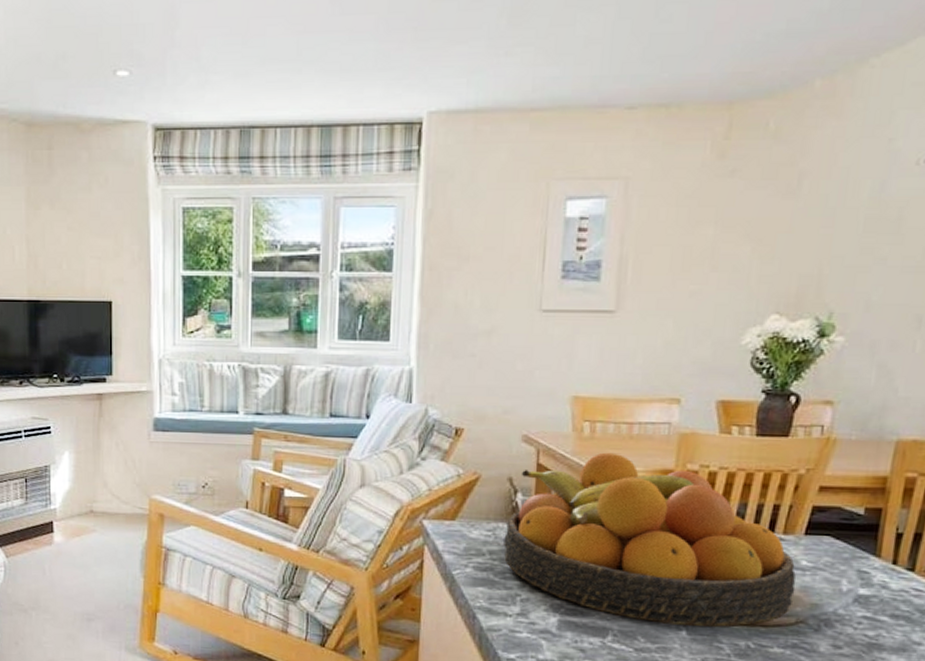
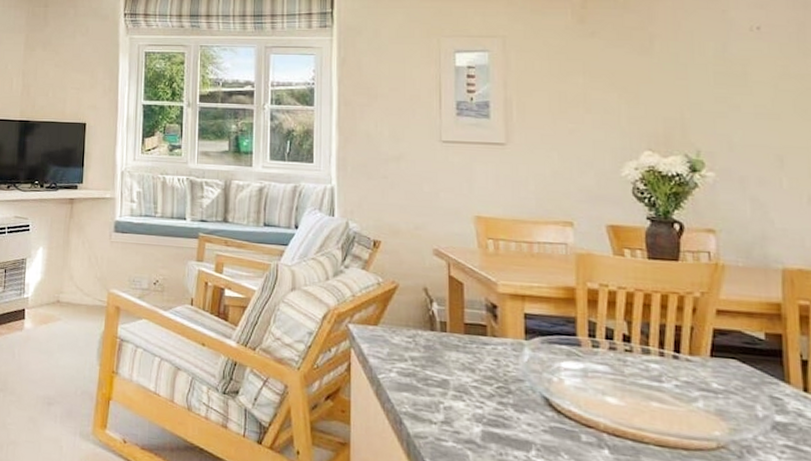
fruit bowl: present [504,452,796,627] -> none [424,268,711,448]

